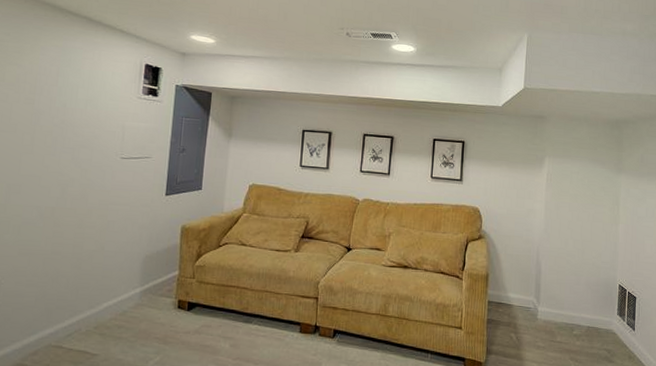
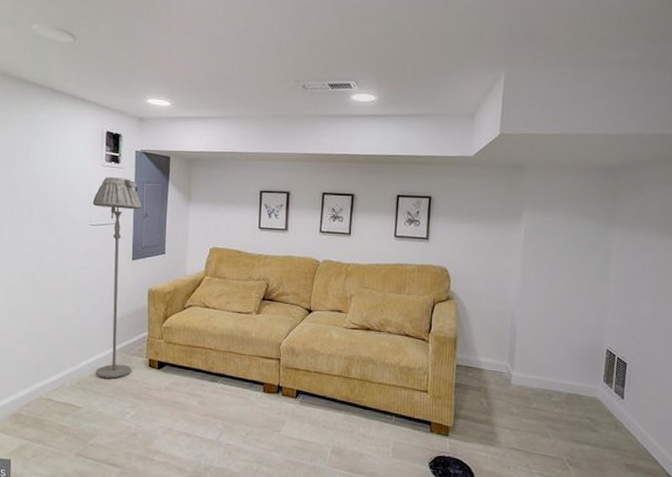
floor lamp: none [116,109,179,322] -> present [92,176,141,379]

